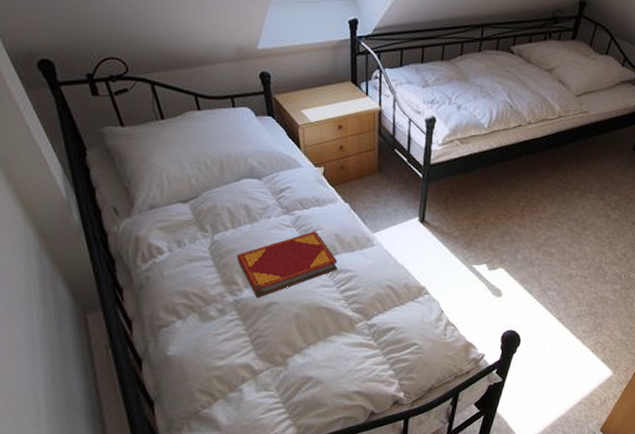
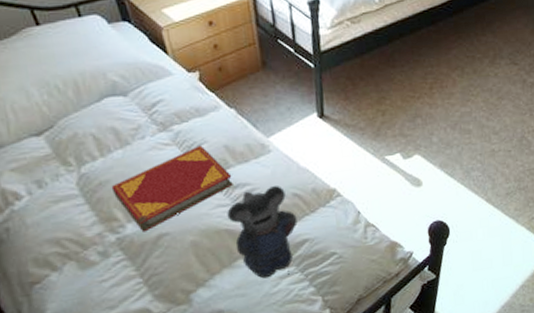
bear: none [329,276,388,356] -> present [227,186,298,279]

